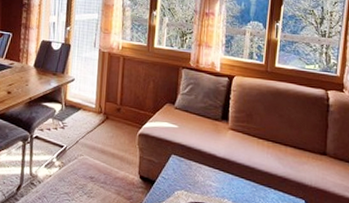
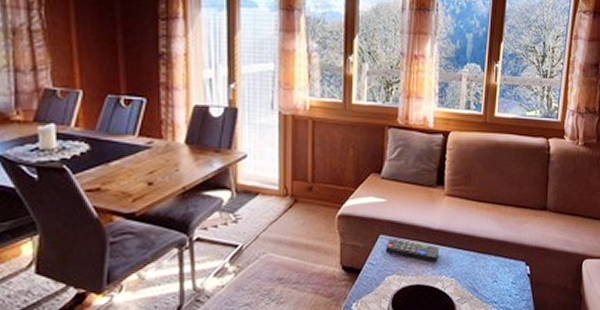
remote control: none [175,158,222,187] -> present [385,238,439,264]

